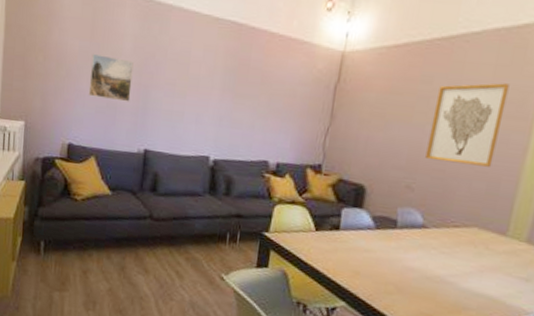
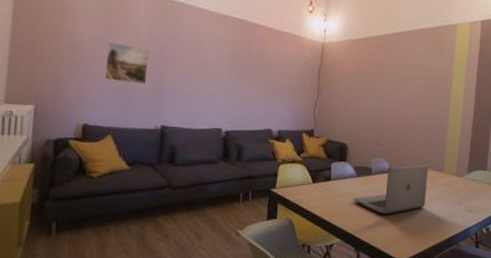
laptop: none [366,219,484,283] -> present [352,164,429,216]
wall art: present [425,83,510,167] -> none [386,65,434,124]

